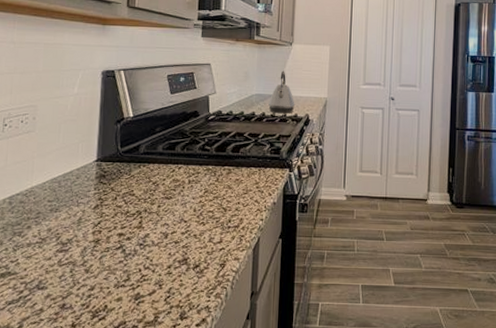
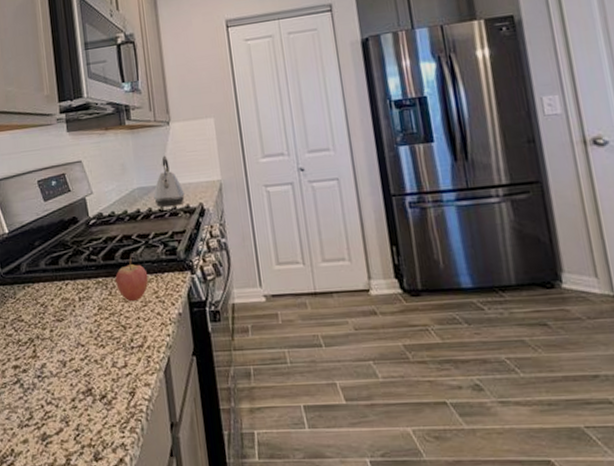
fruit: none [223,152,253,189] -> present [115,258,149,302]

